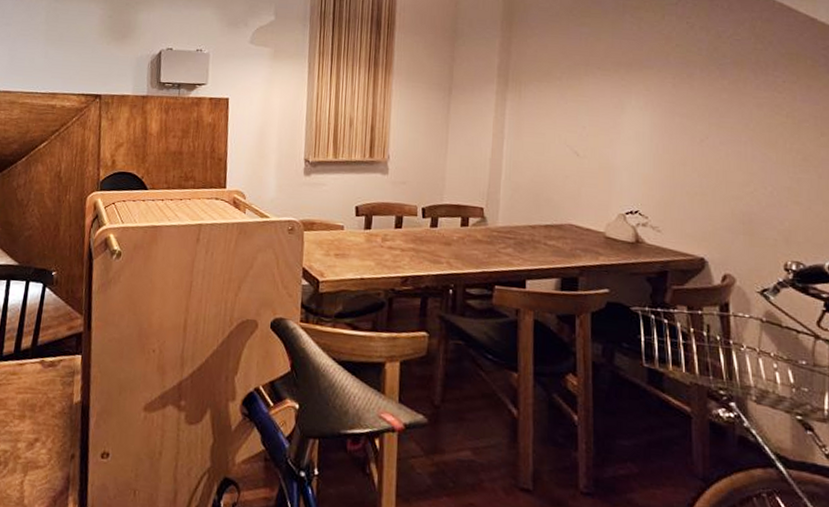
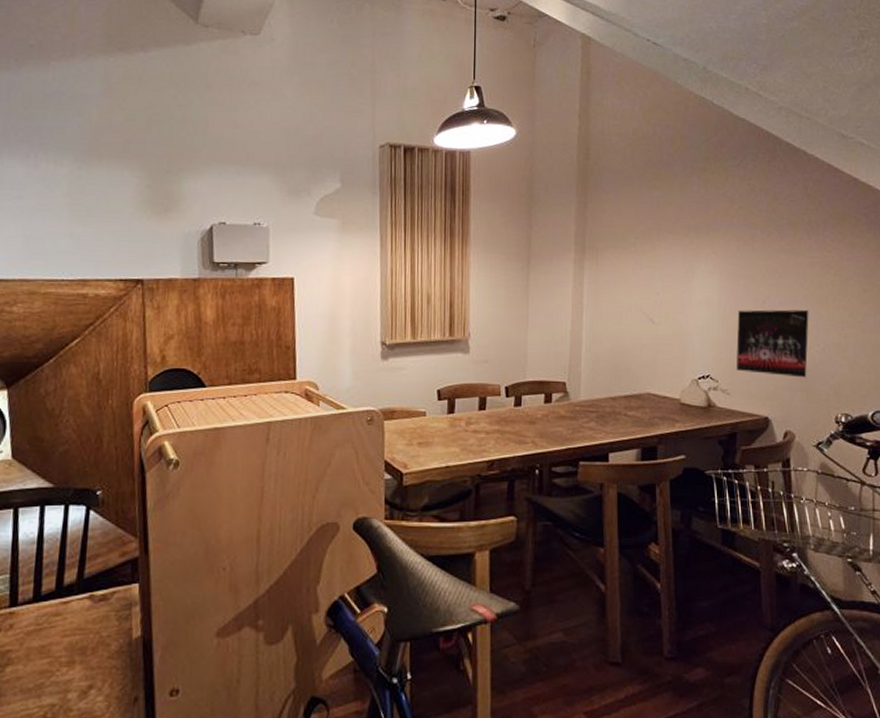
album cover: none [668,147,755,221] -> present [736,309,809,378]

